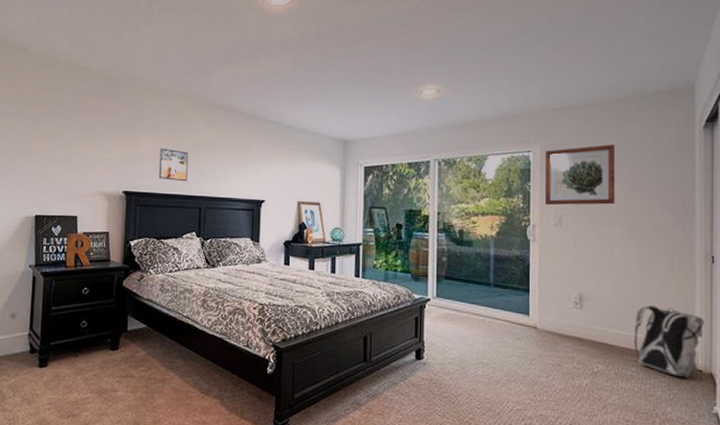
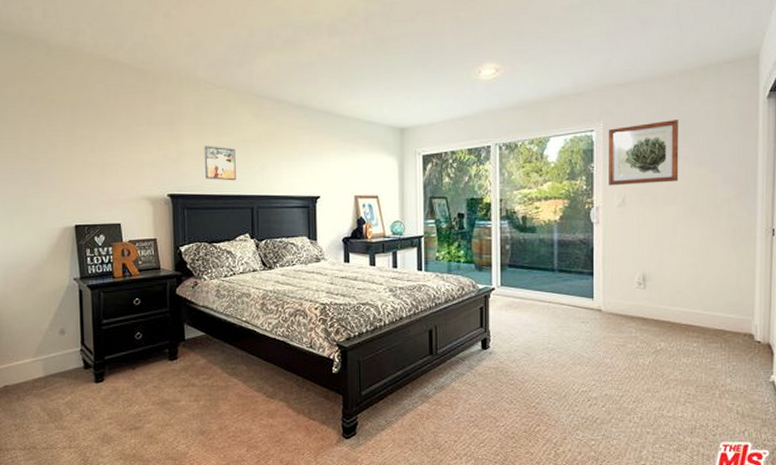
backpack: present [634,305,705,378] -> none [695,281,765,350]

